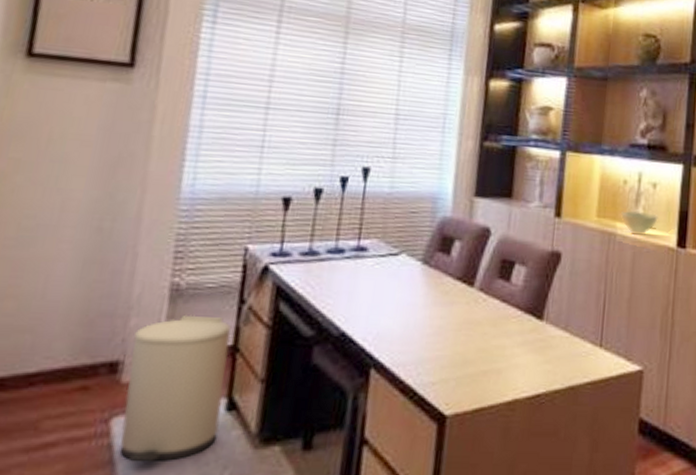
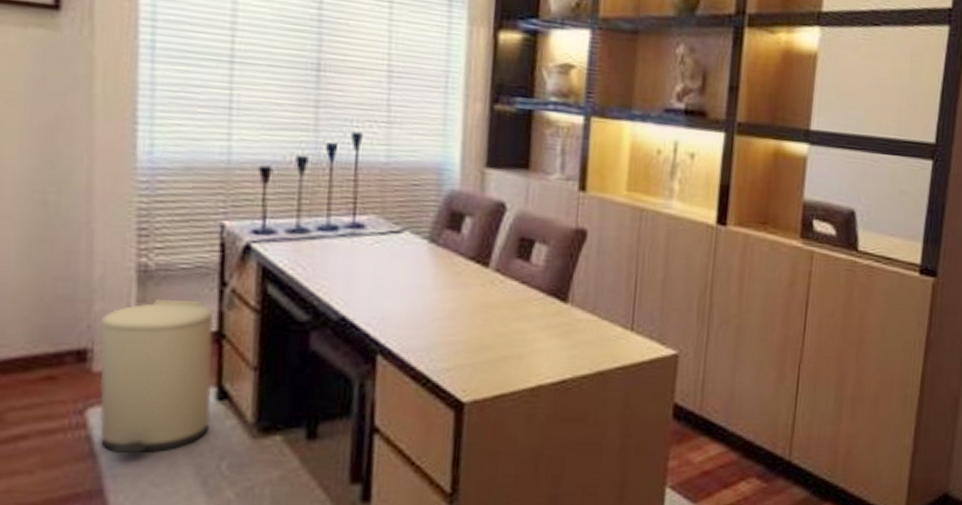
bowl: present [621,211,658,236] -> none [654,184,696,212]

